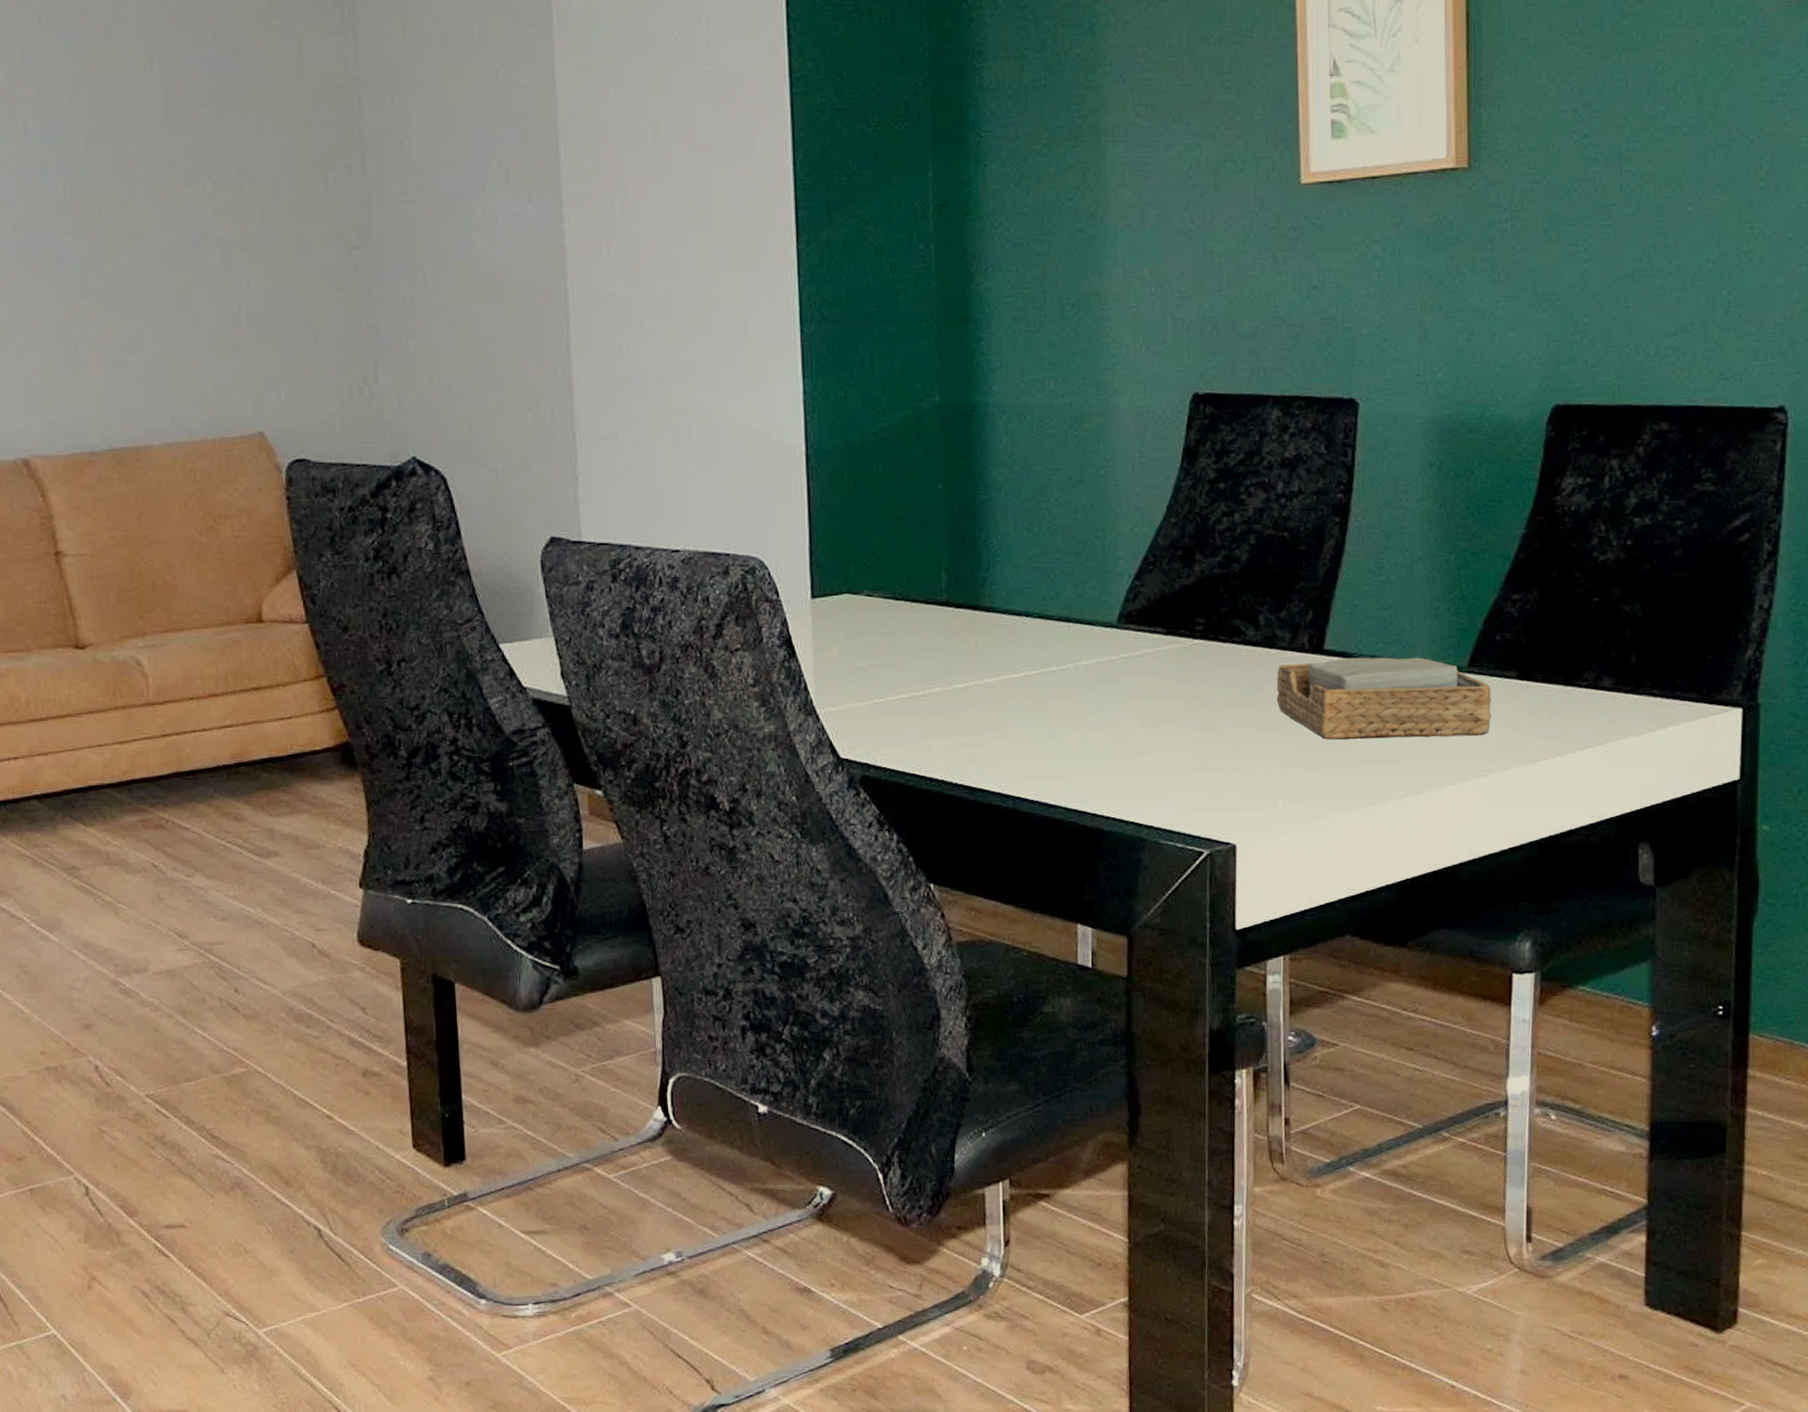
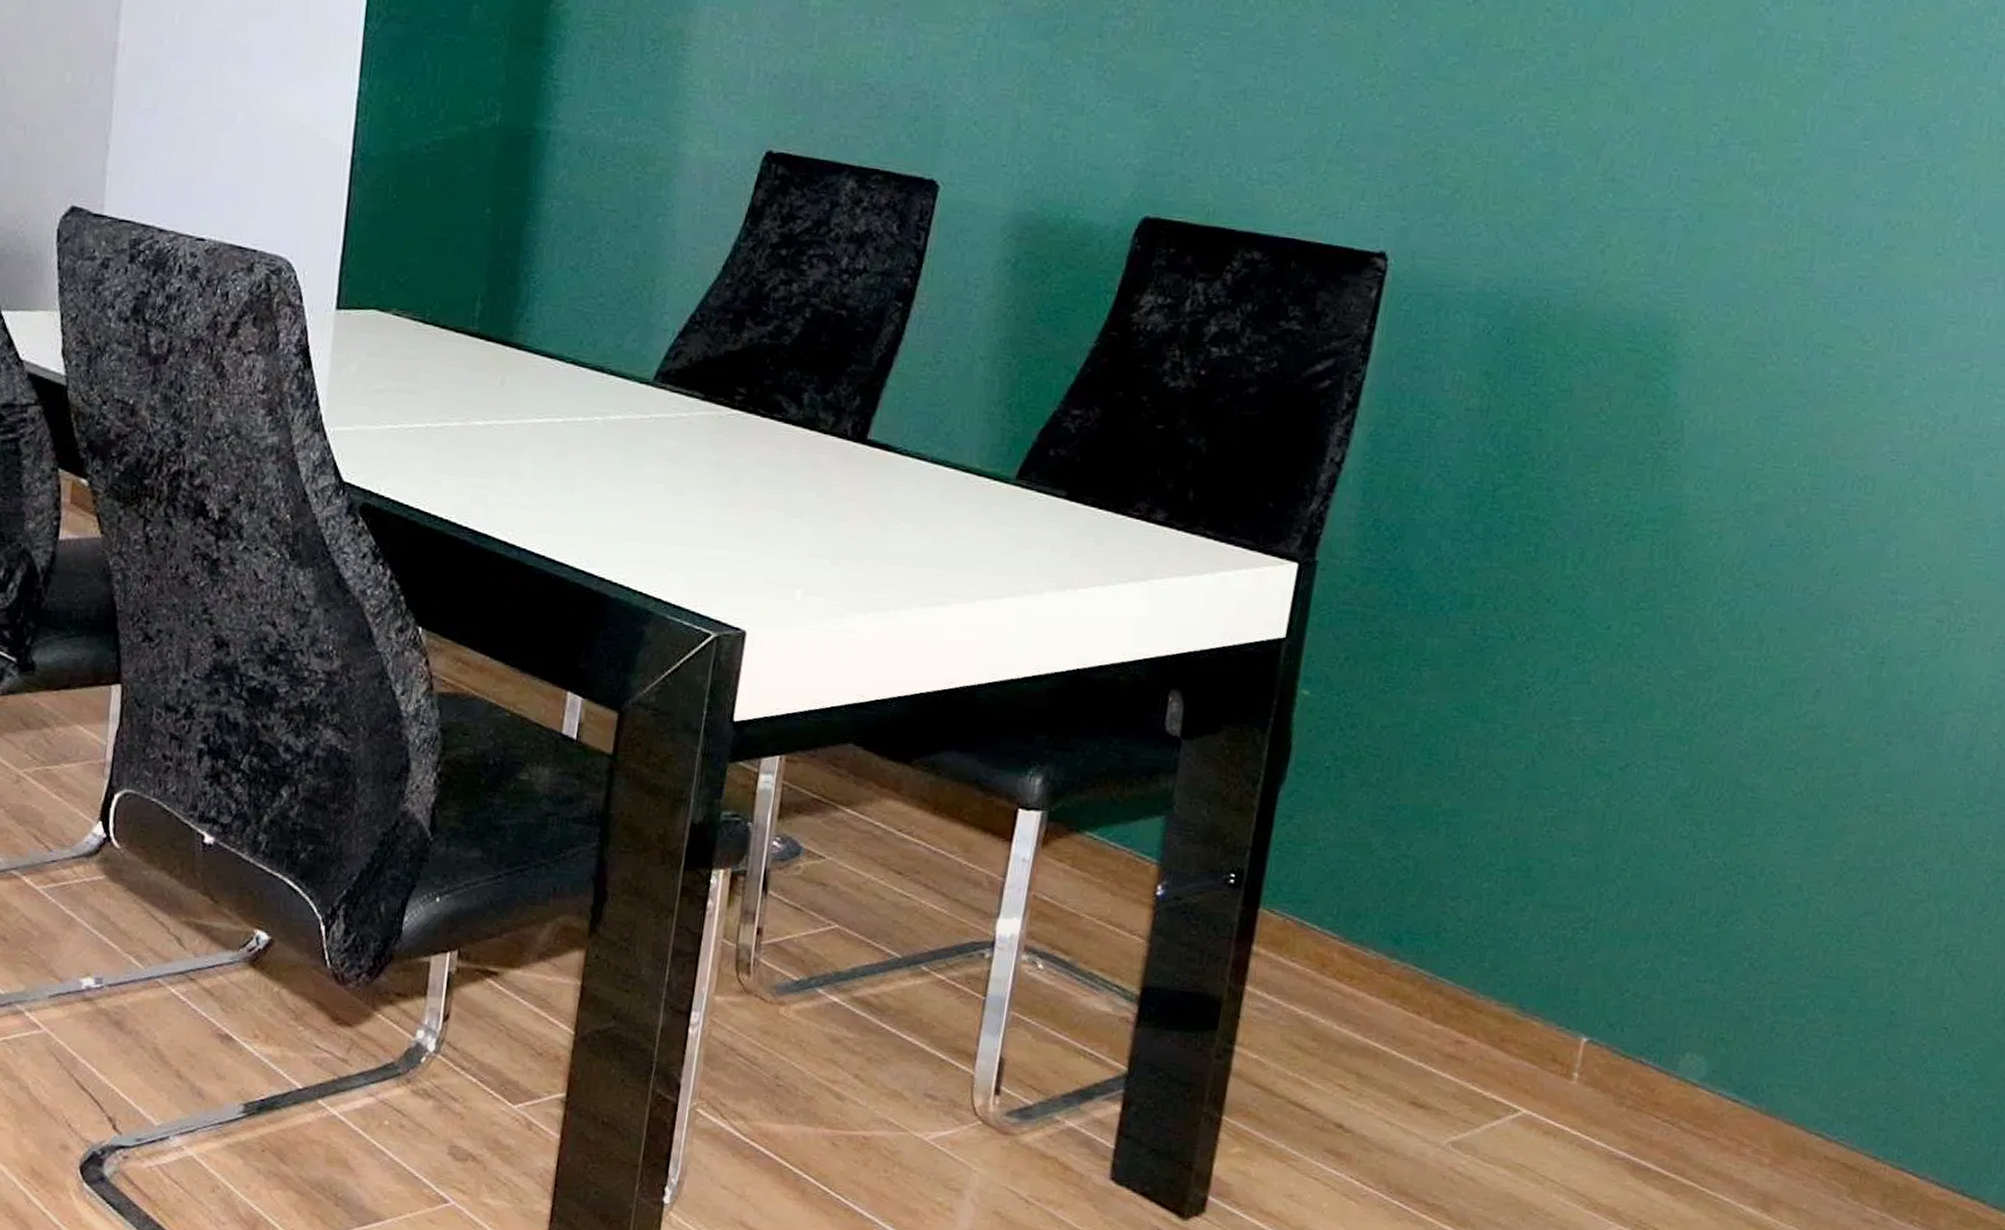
napkin holder: present [1276,657,1491,740] -> none [809,449,1037,554]

